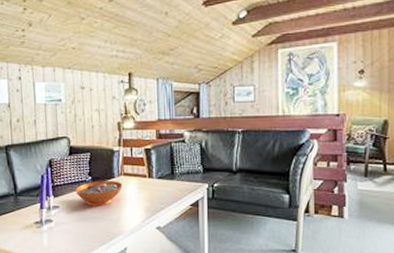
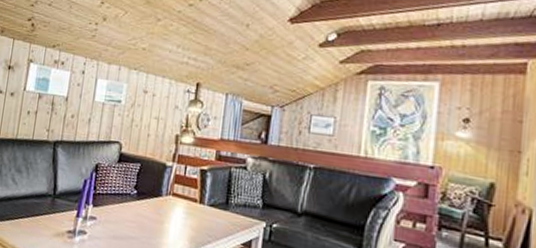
decorative bowl: present [75,181,123,206] -> none [117,196,169,226]

